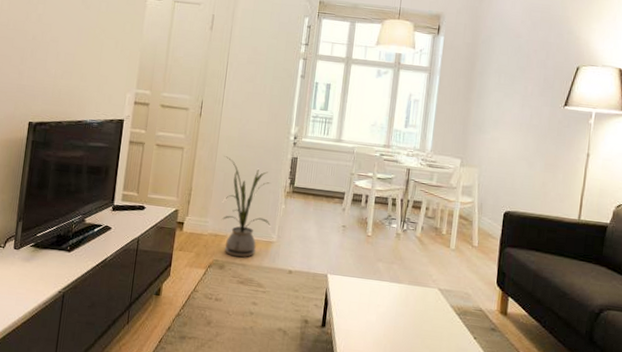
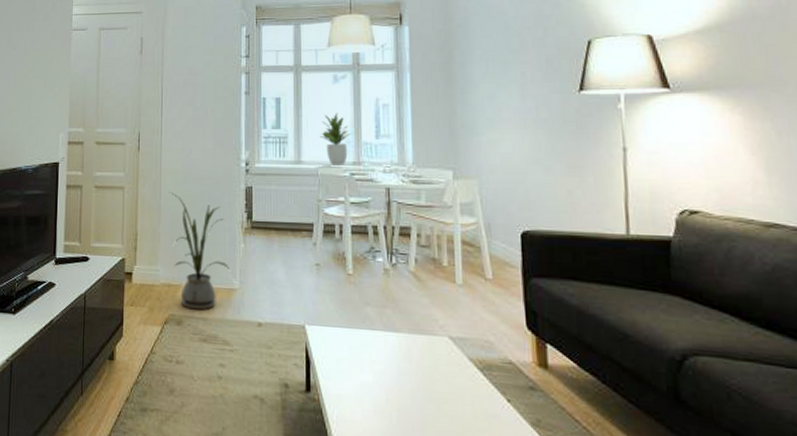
potted plant: none [359,103,386,147] -> present [319,113,352,165]

